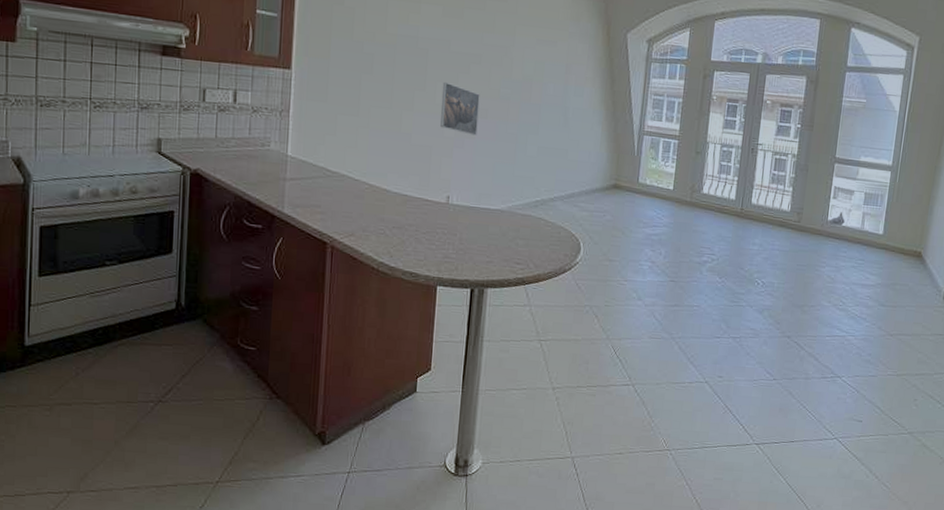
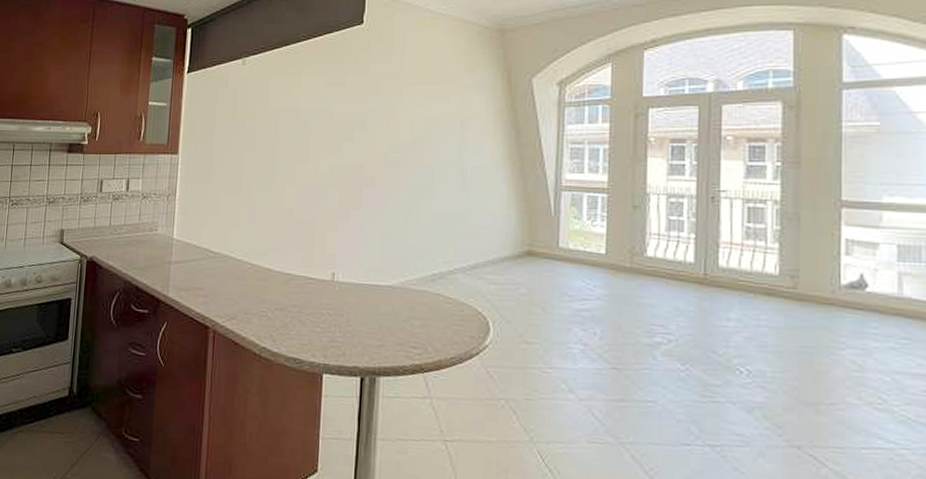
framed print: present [440,81,480,136] -> none [324,151,365,206]

